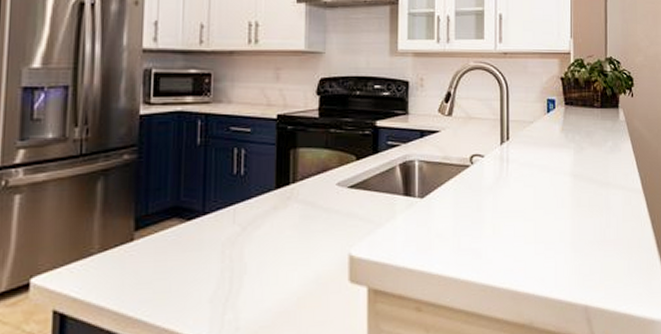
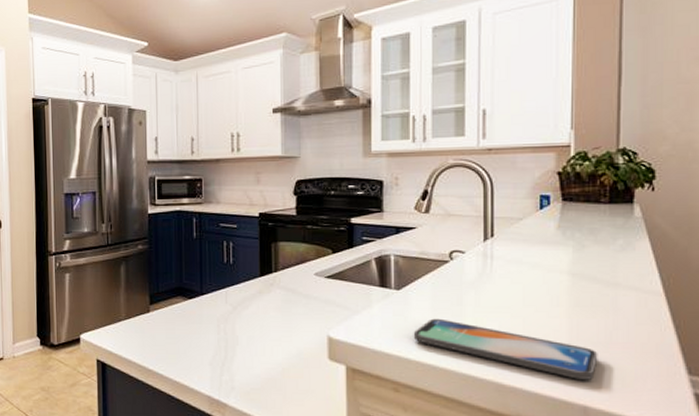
smartphone: none [436,226,595,280] -> present [413,318,598,380]

